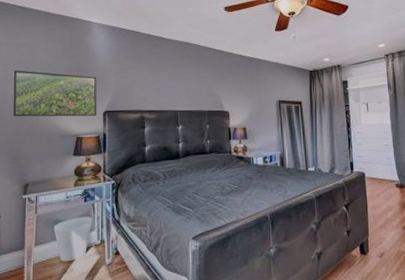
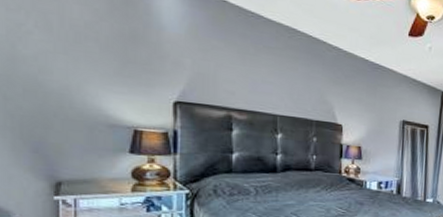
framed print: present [13,70,97,117] -> none [26,21,164,106]

